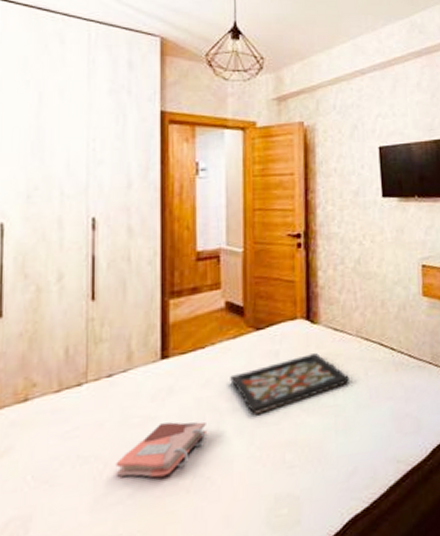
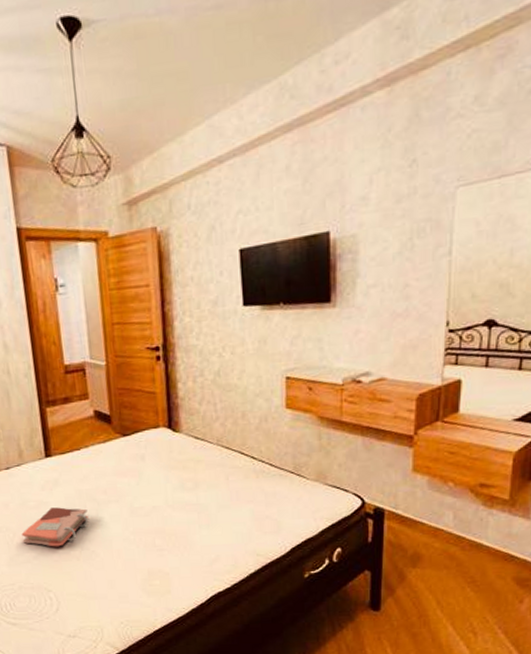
decorative tray: present [230,353,349,414] -> none [104,458,211,506]

